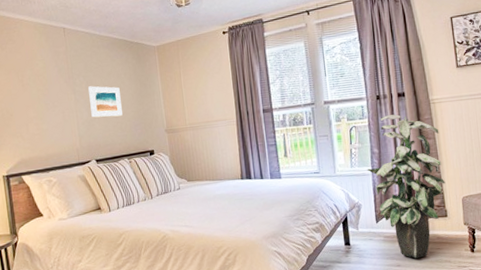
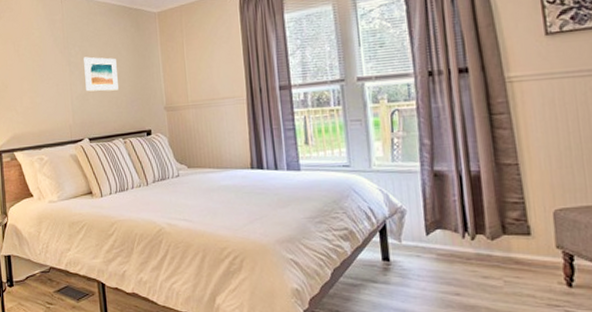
indoor plant: present [367,114,446,259] -> none [414,96,528,287]

